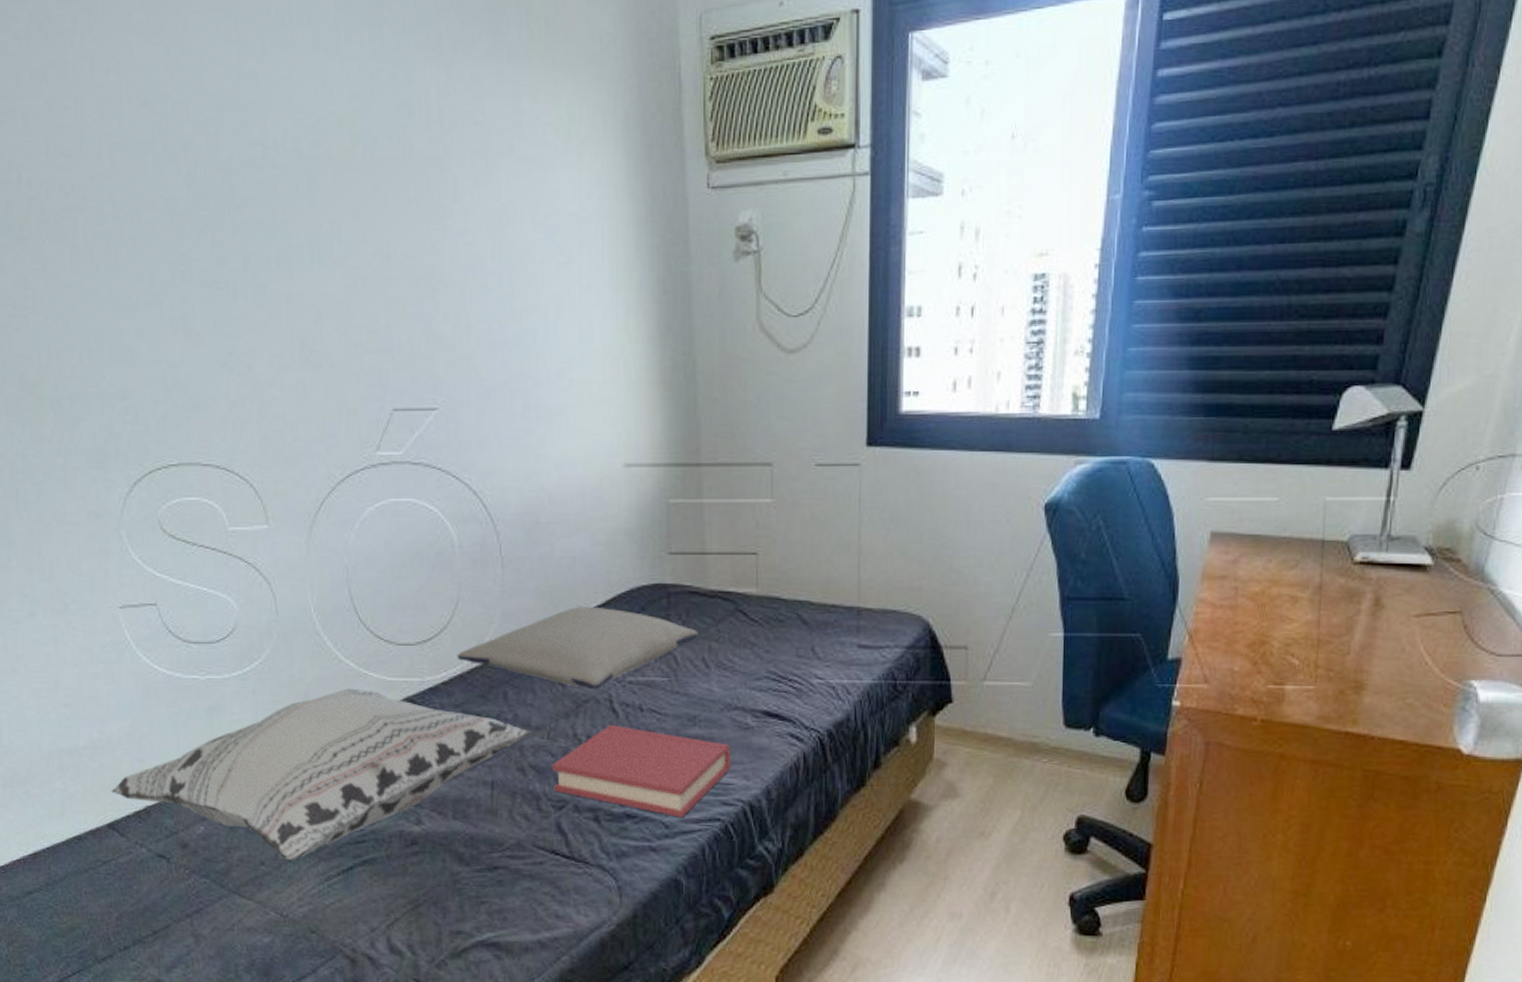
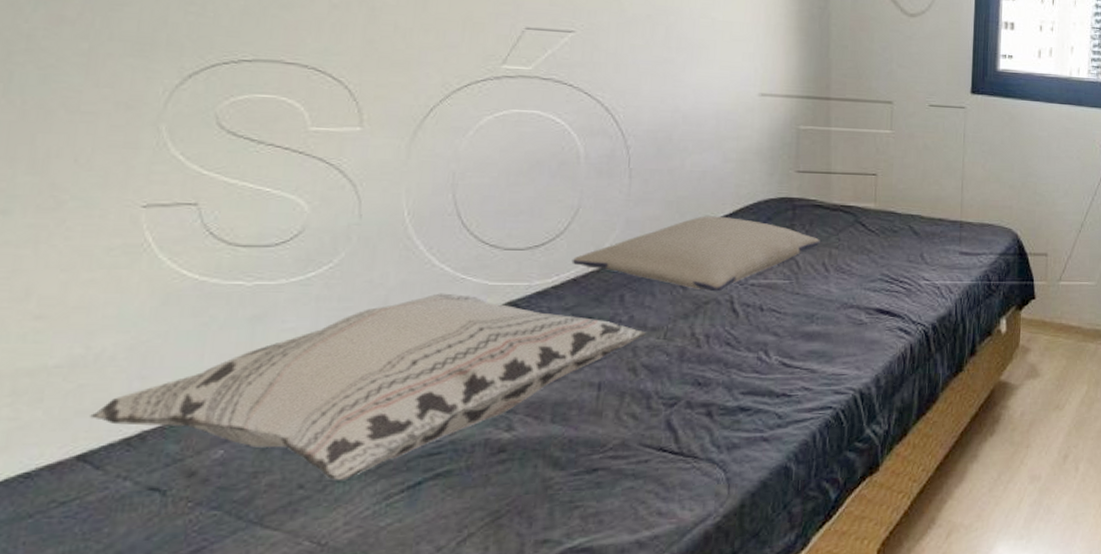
hardback book: present [551,725,731,817] -> none [665,324,845,408]

